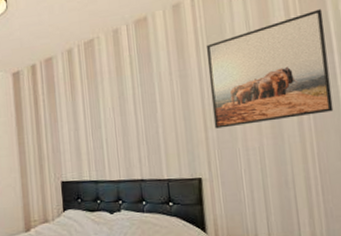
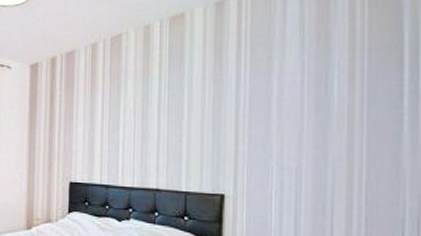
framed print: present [206,9,334,129] -> none [247,17,397,143]

